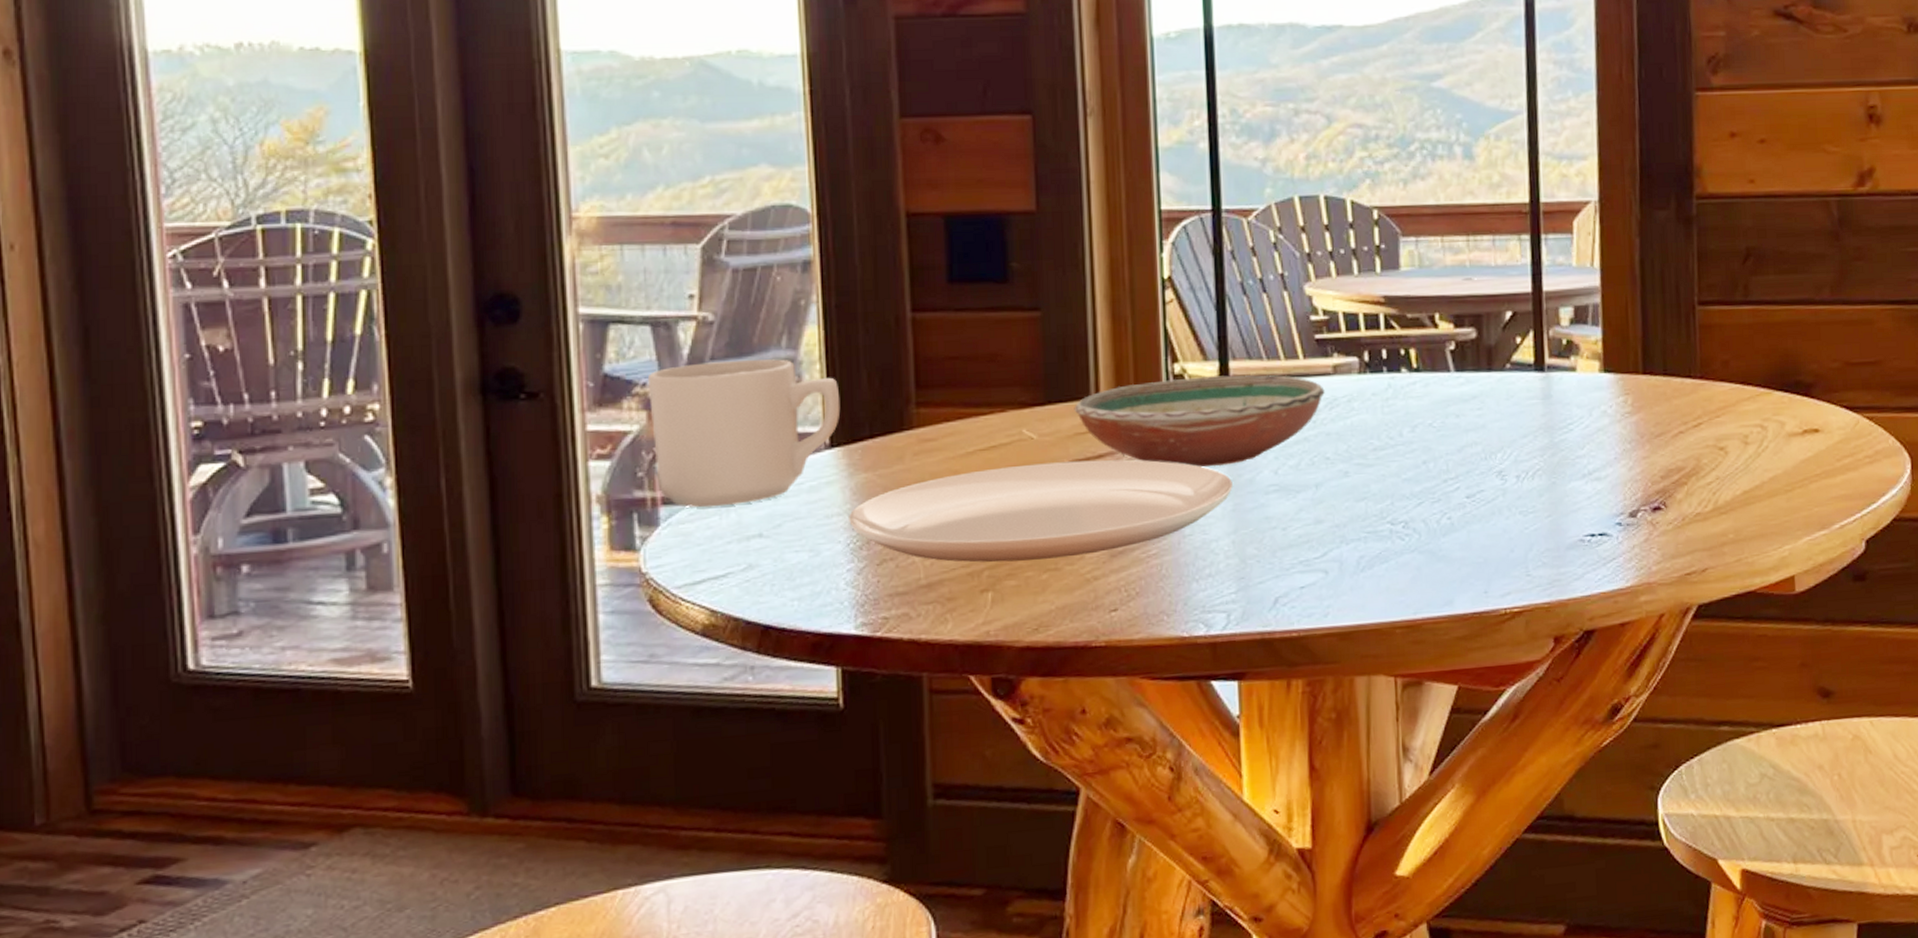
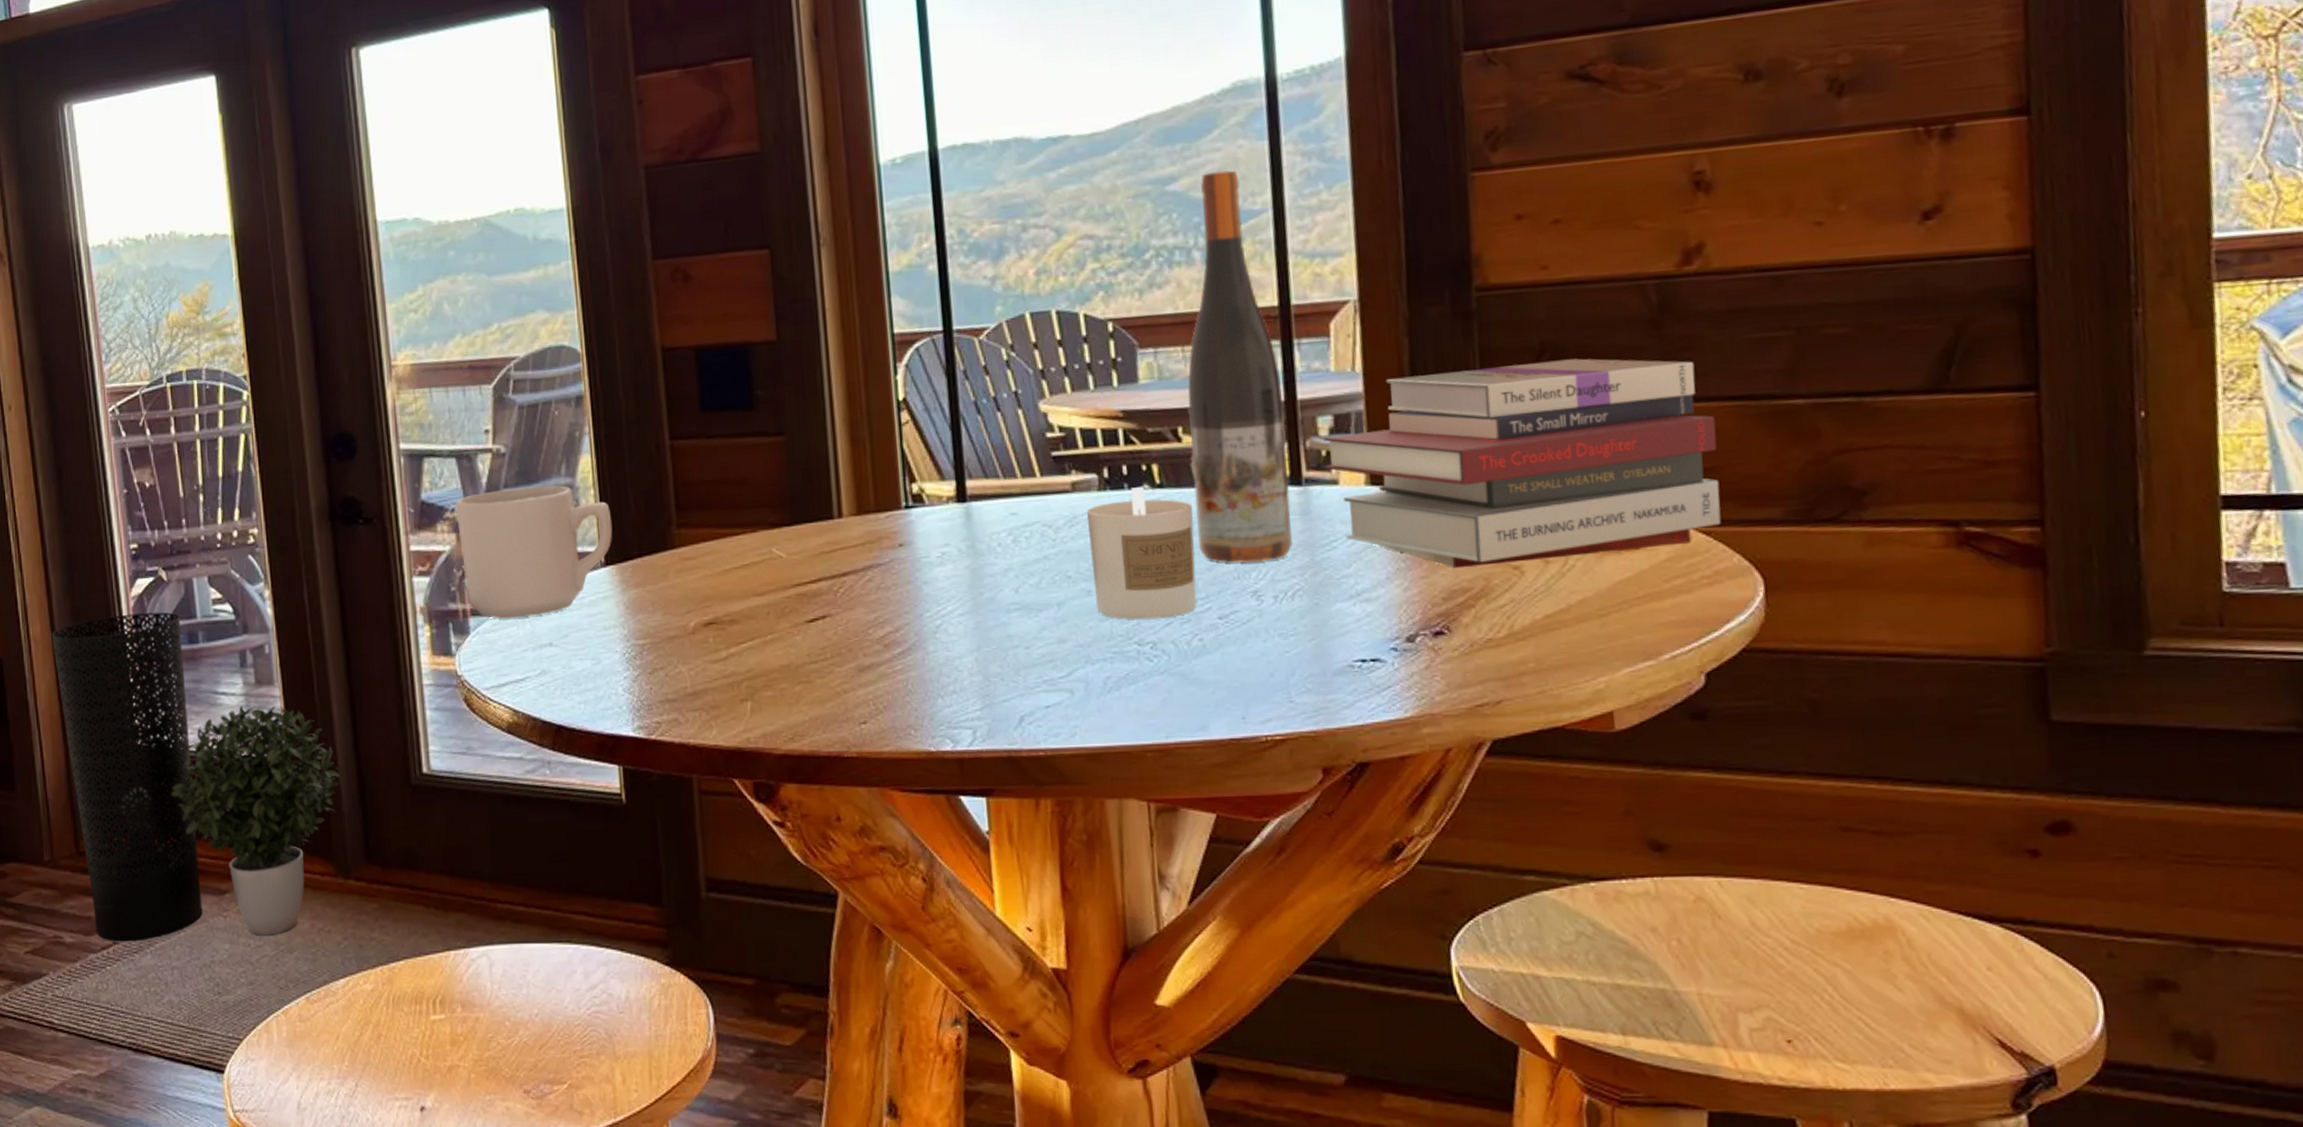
umbrella stand: none [62,505,276,920] -> present [51,612,203,942]
potted plant: none [237,615,481,895] -> present [171,705,341,936]
plate: present [849,459,1233,563] -> none [623,577,974,674]
decorative bowl: present [1074,374,1325,467] -> none [818,493,1064,585]
candle: none [1346,369,1447,500] -> present [1086,486,1197,620]
wine bottle: none [1444,71,1535,444] -> present [1187,170,1293,563]
books: none [1564,263,1881,450] -> present [1323,358,1721,569]

